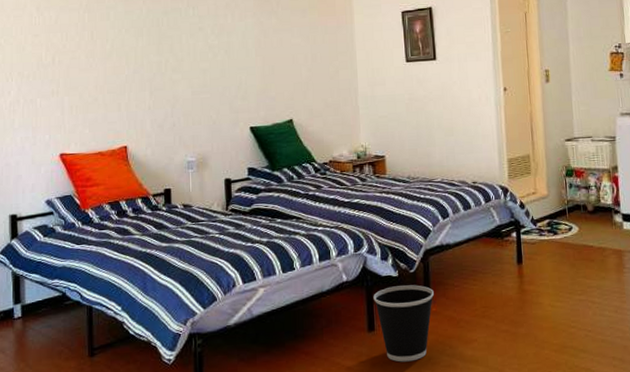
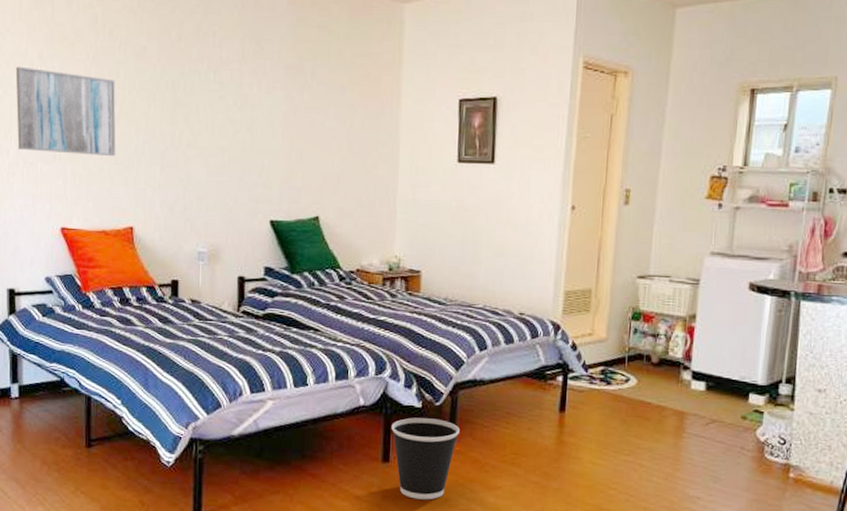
wall art: none [15,18,109,90] -> present [15,66,116,157]

